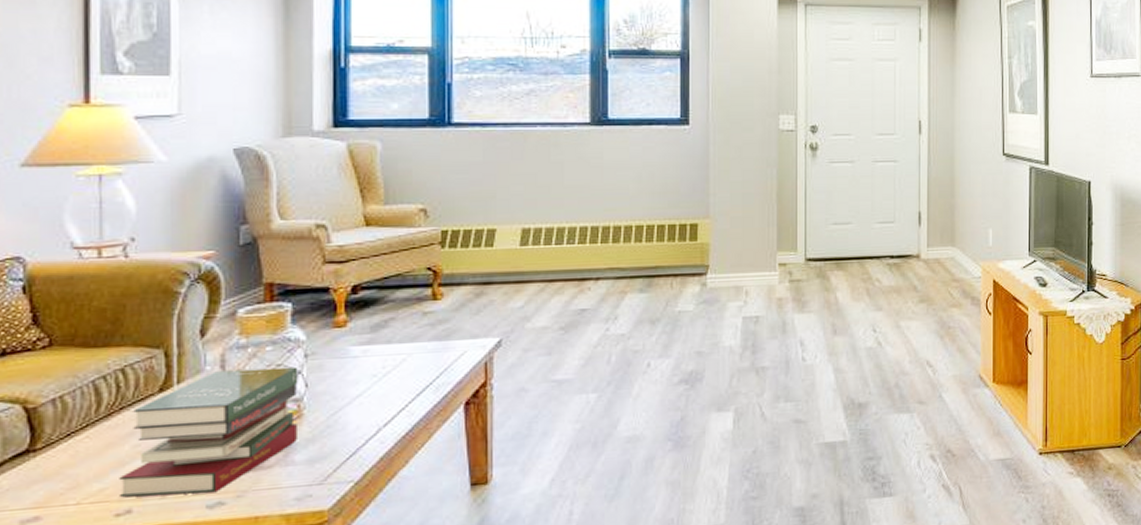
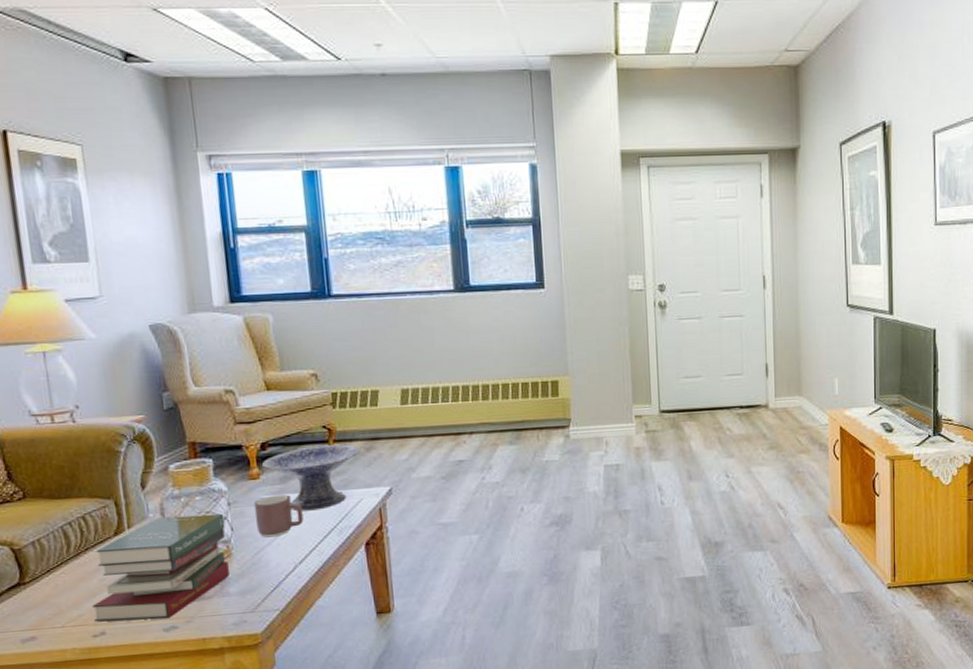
mug: none [335,345,394,396] -> present [253,494,304,538]
decorative bowl: none [350,289,469,365] -> present [261,444,361,511]

